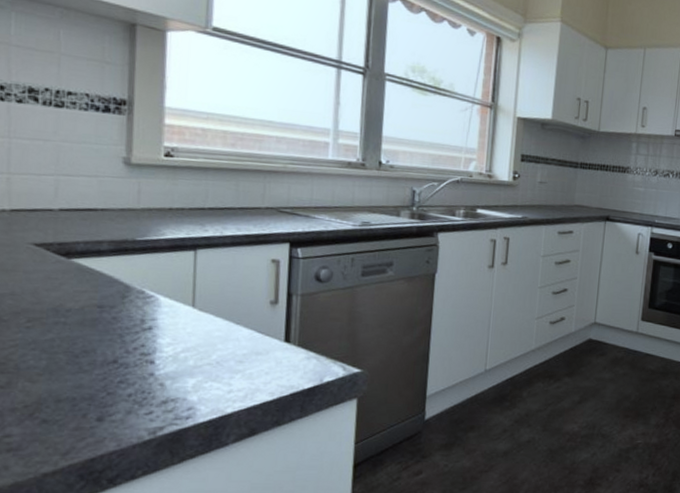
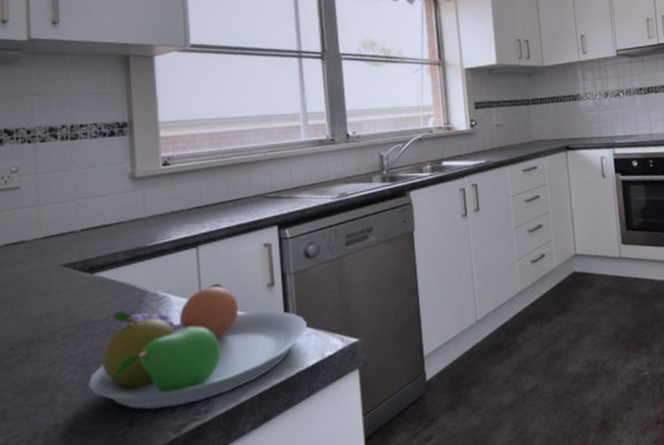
fruit bowl: none [55,291,308,409] -> present [89,283,307,410]

